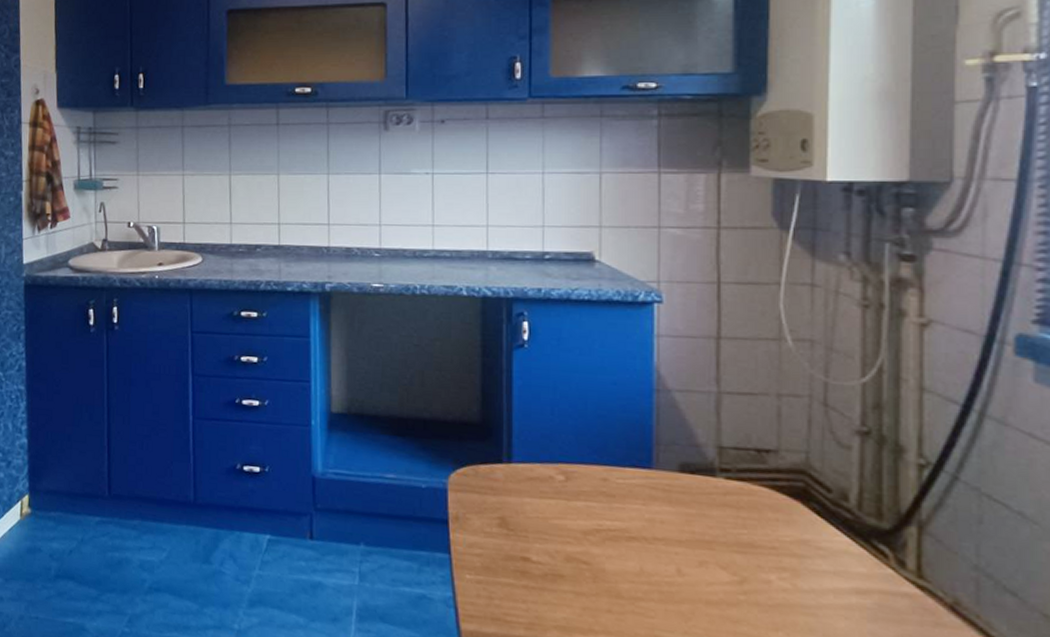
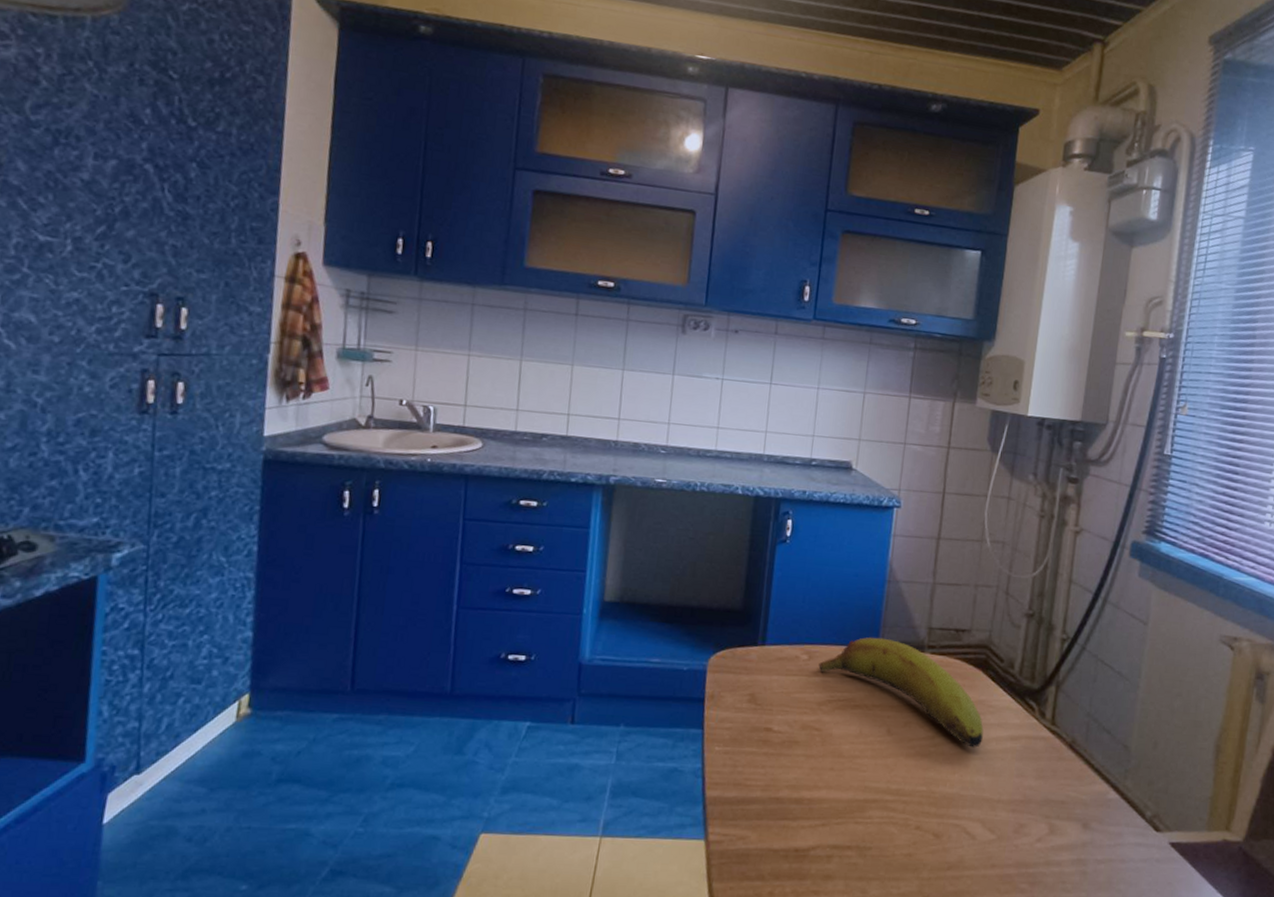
fruit: none [579,456,815,600] -> present [818,637,984,748]

